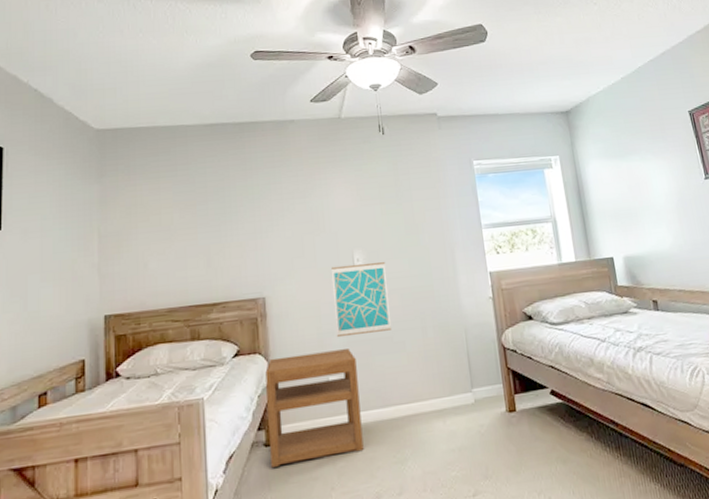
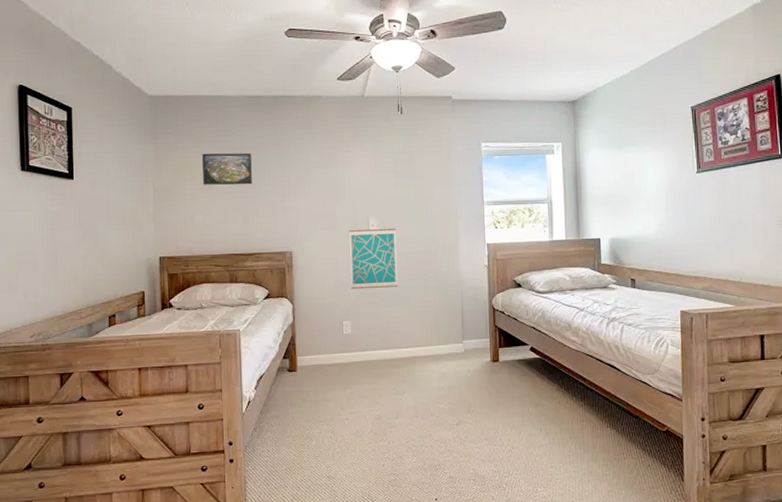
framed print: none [157,186,216,227] -> present [202,153,252,185]
nightstand: present [265,349,364,467] -> none [290,299,369,388]

